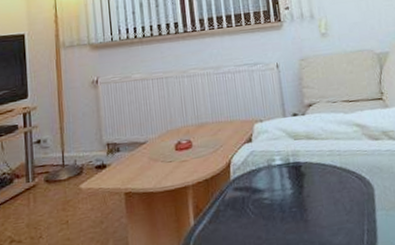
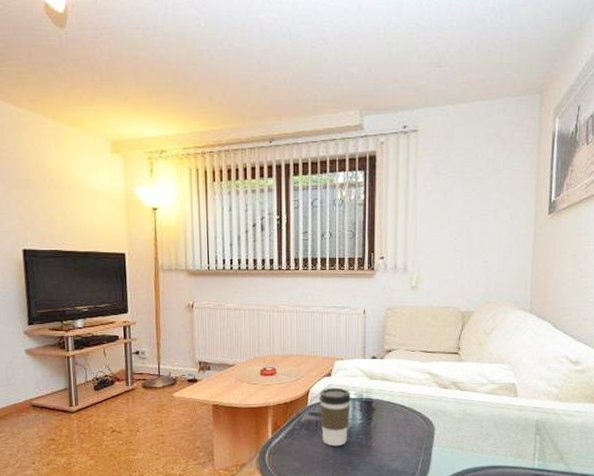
coffee cup: none [242,153,280,226] -> present [319,387,351,447]

